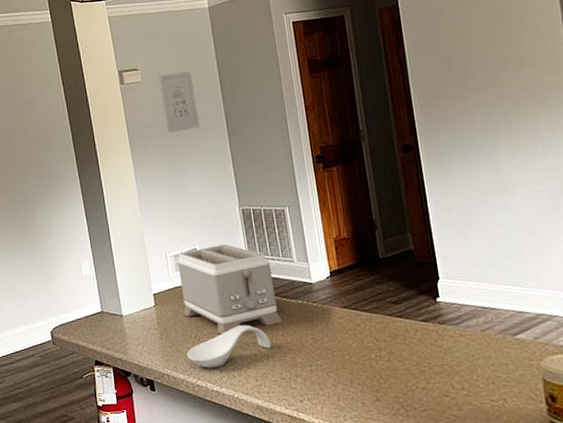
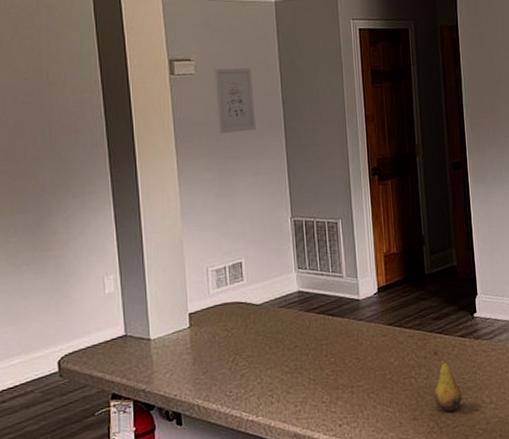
toaster: present [177,244,283,334] -> none [219,258,328,357]
spoon rest: present [187,325,271,368] -> none [222,346,314,396]
fruit: none [393,335,429,395] -> present [433,351,462,412]

